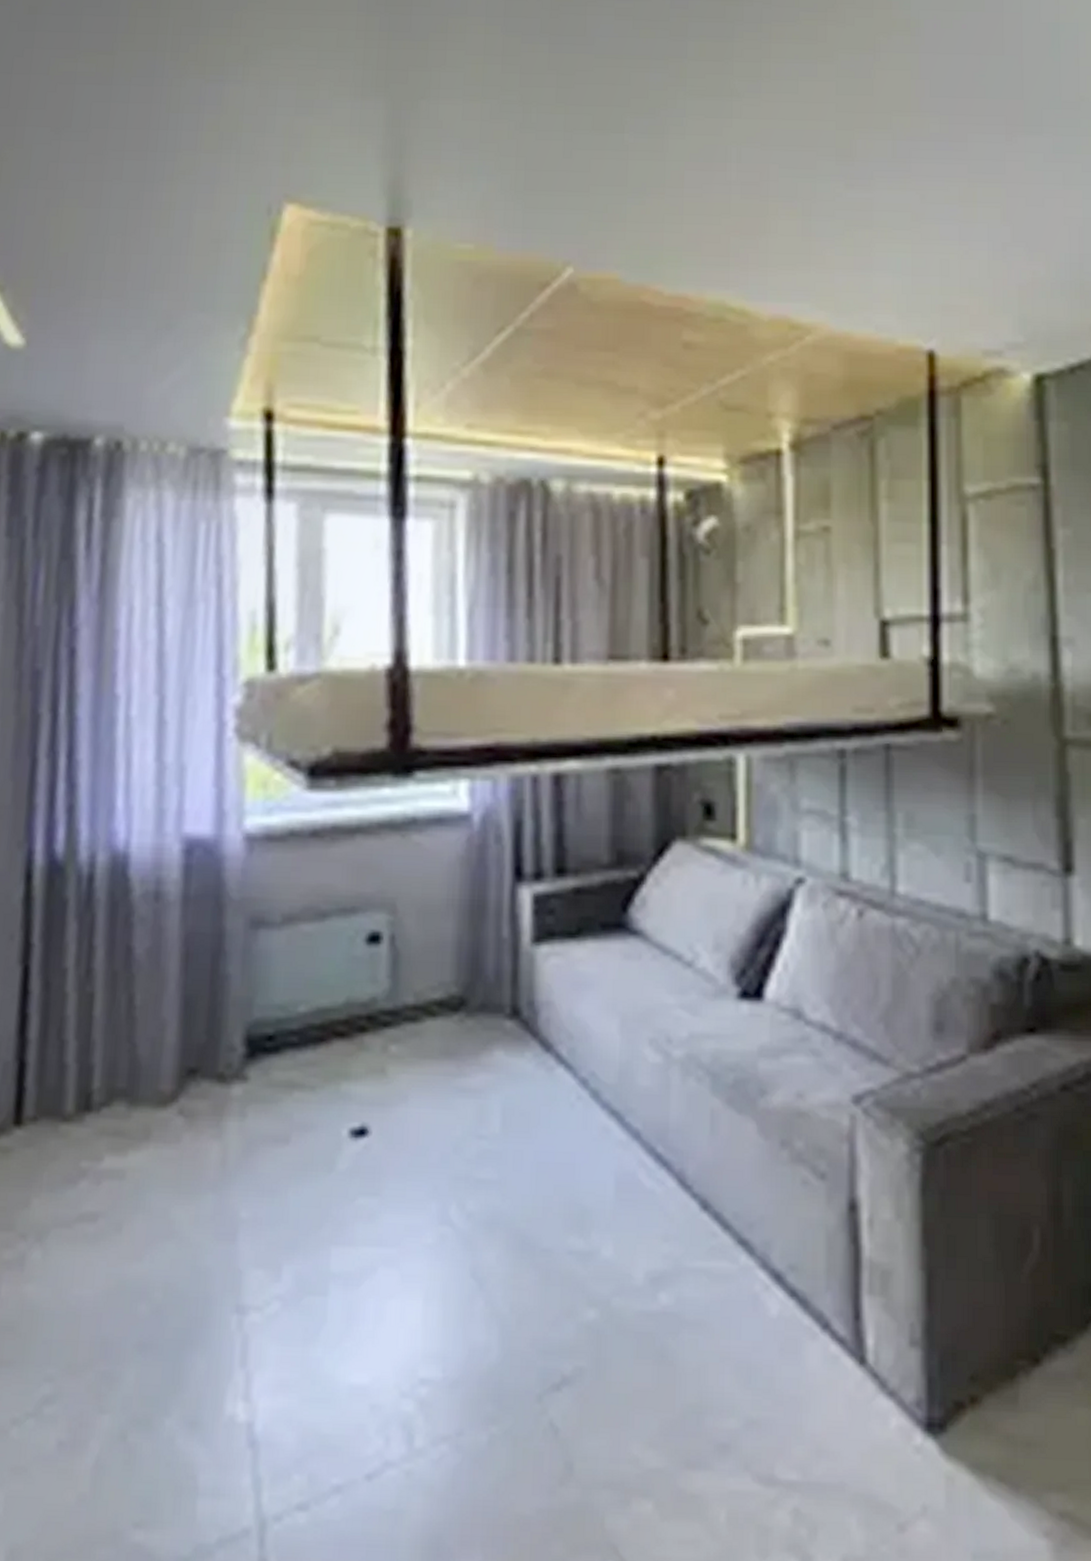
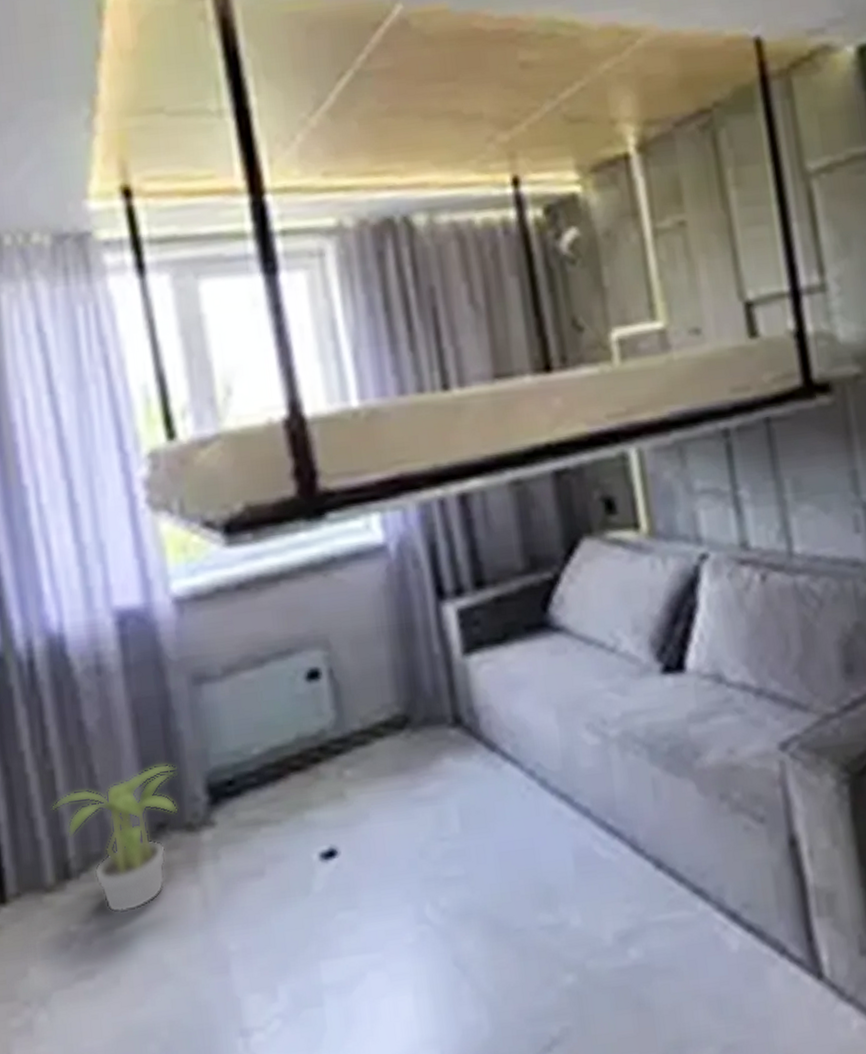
potted plant: none [83,1006,219,1158] -> present [50,763,178,914]

